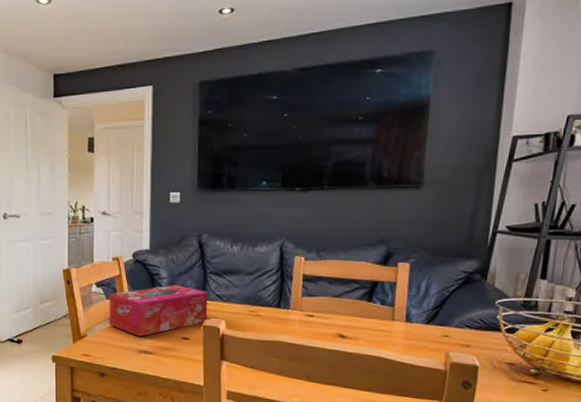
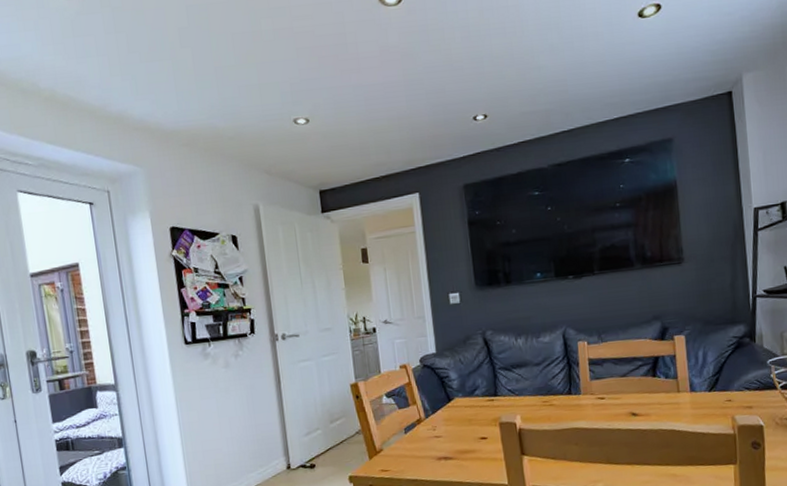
tissue box: present [108,285,209,337] -> none [400,385,503,444]

